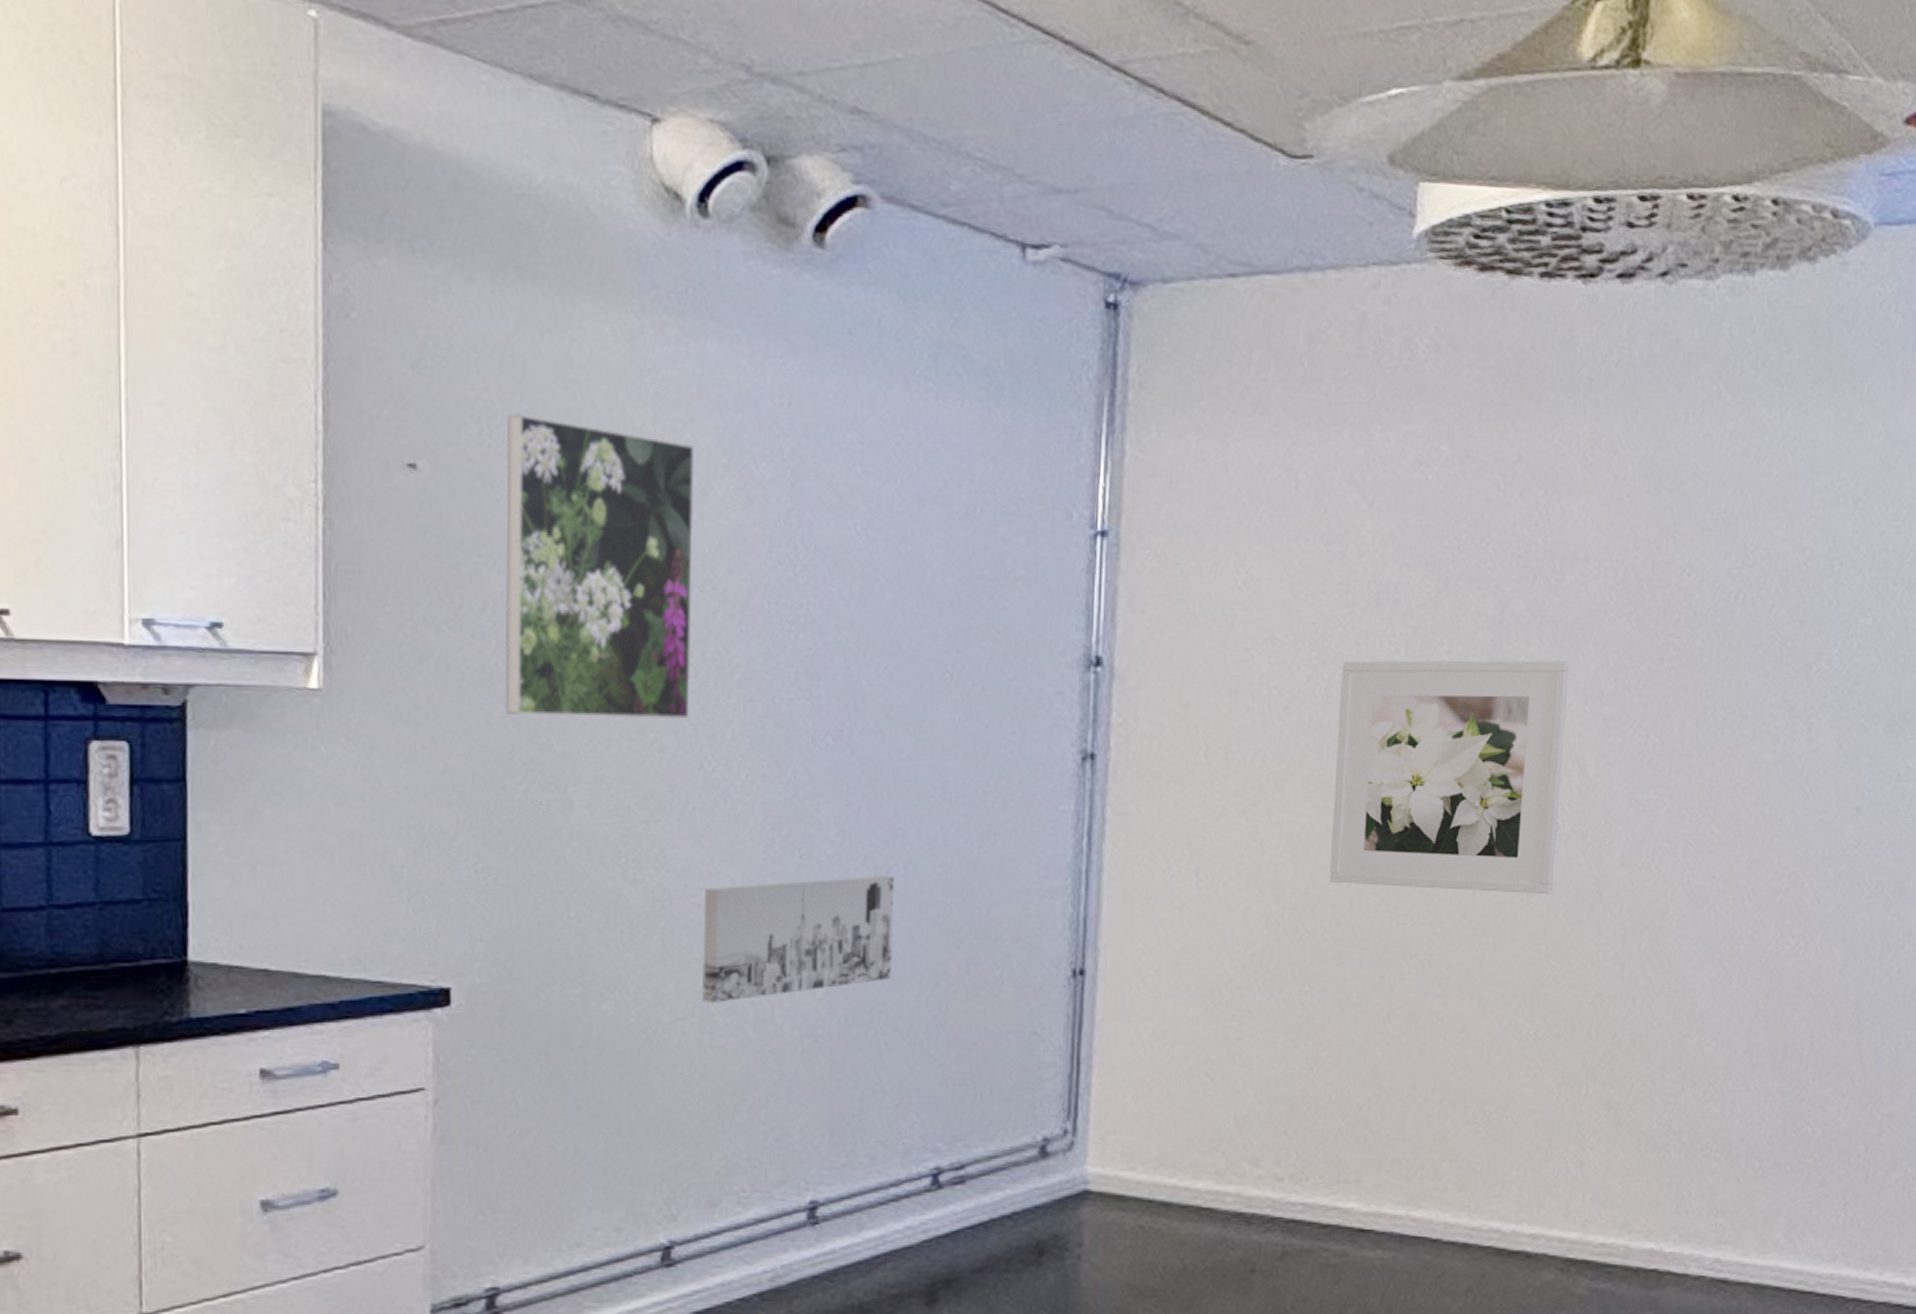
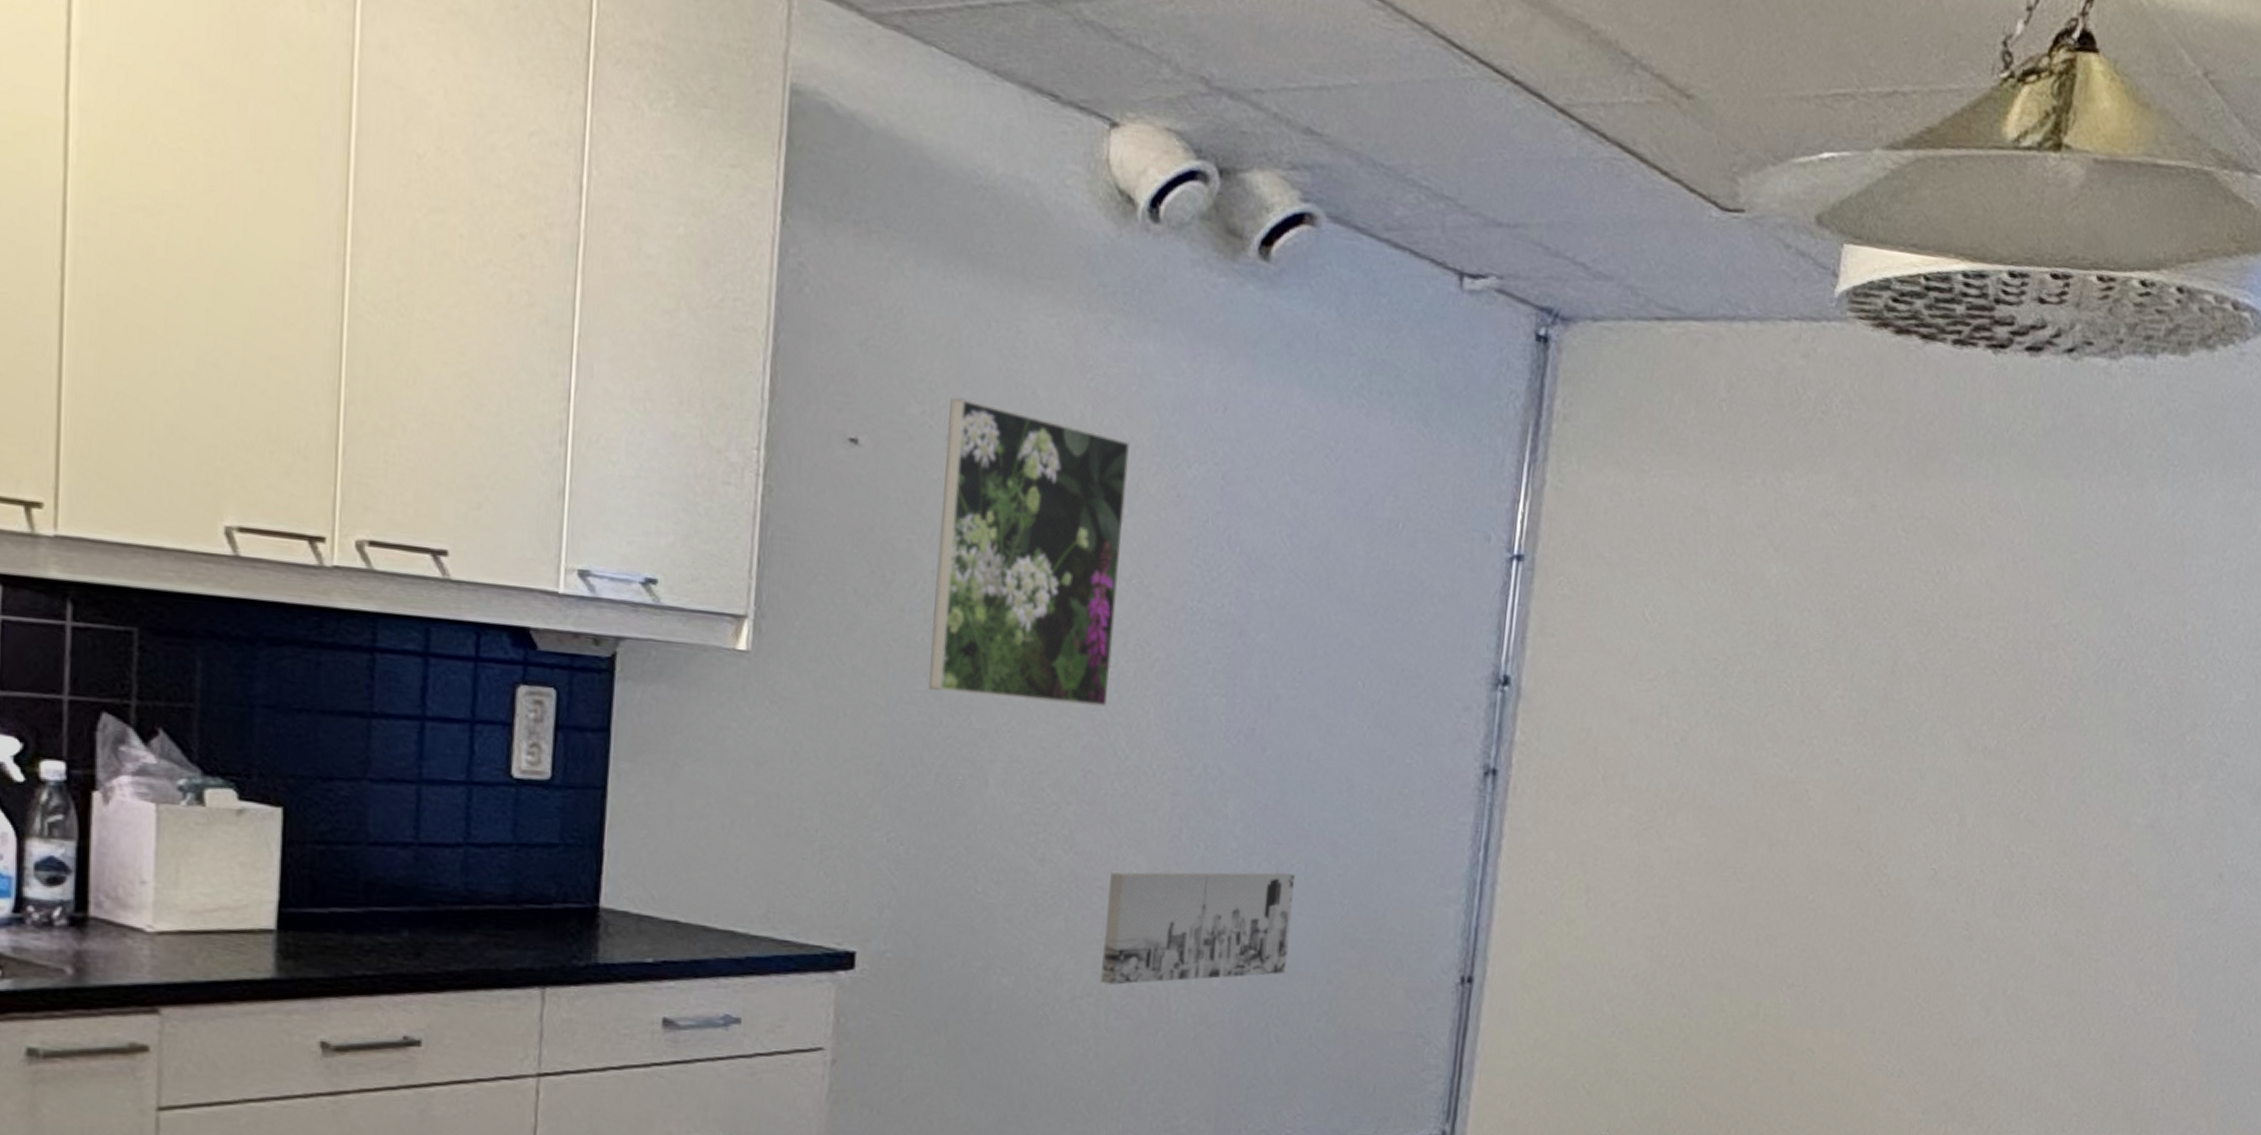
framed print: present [1329,660,1569,895] -> none [1713,697,1956,937]

